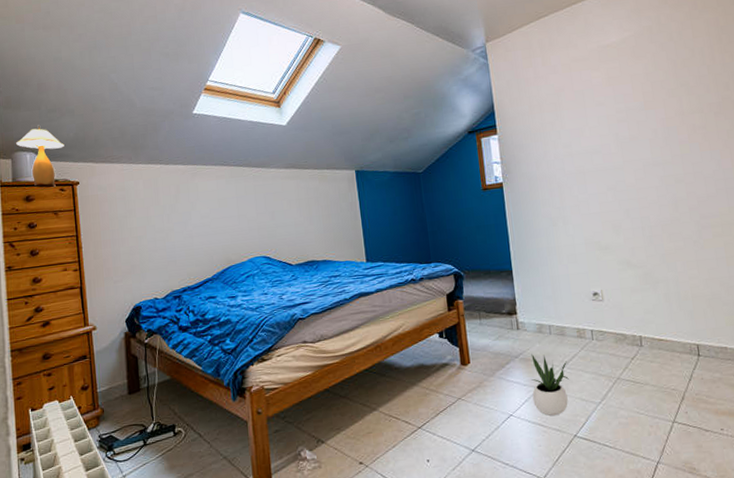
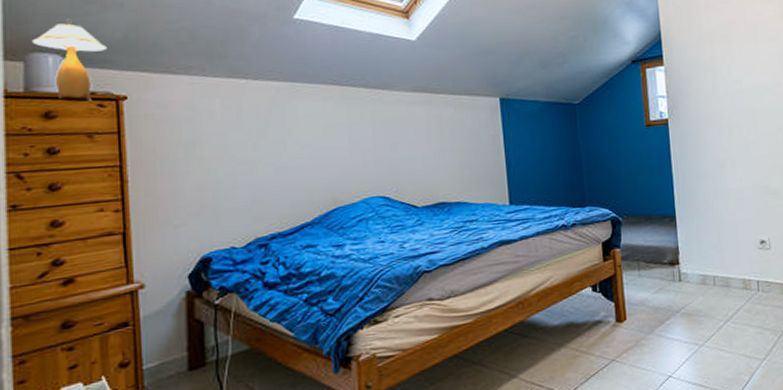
potted plant: present [531,353,569,416] -> none [692,307,733,376]

